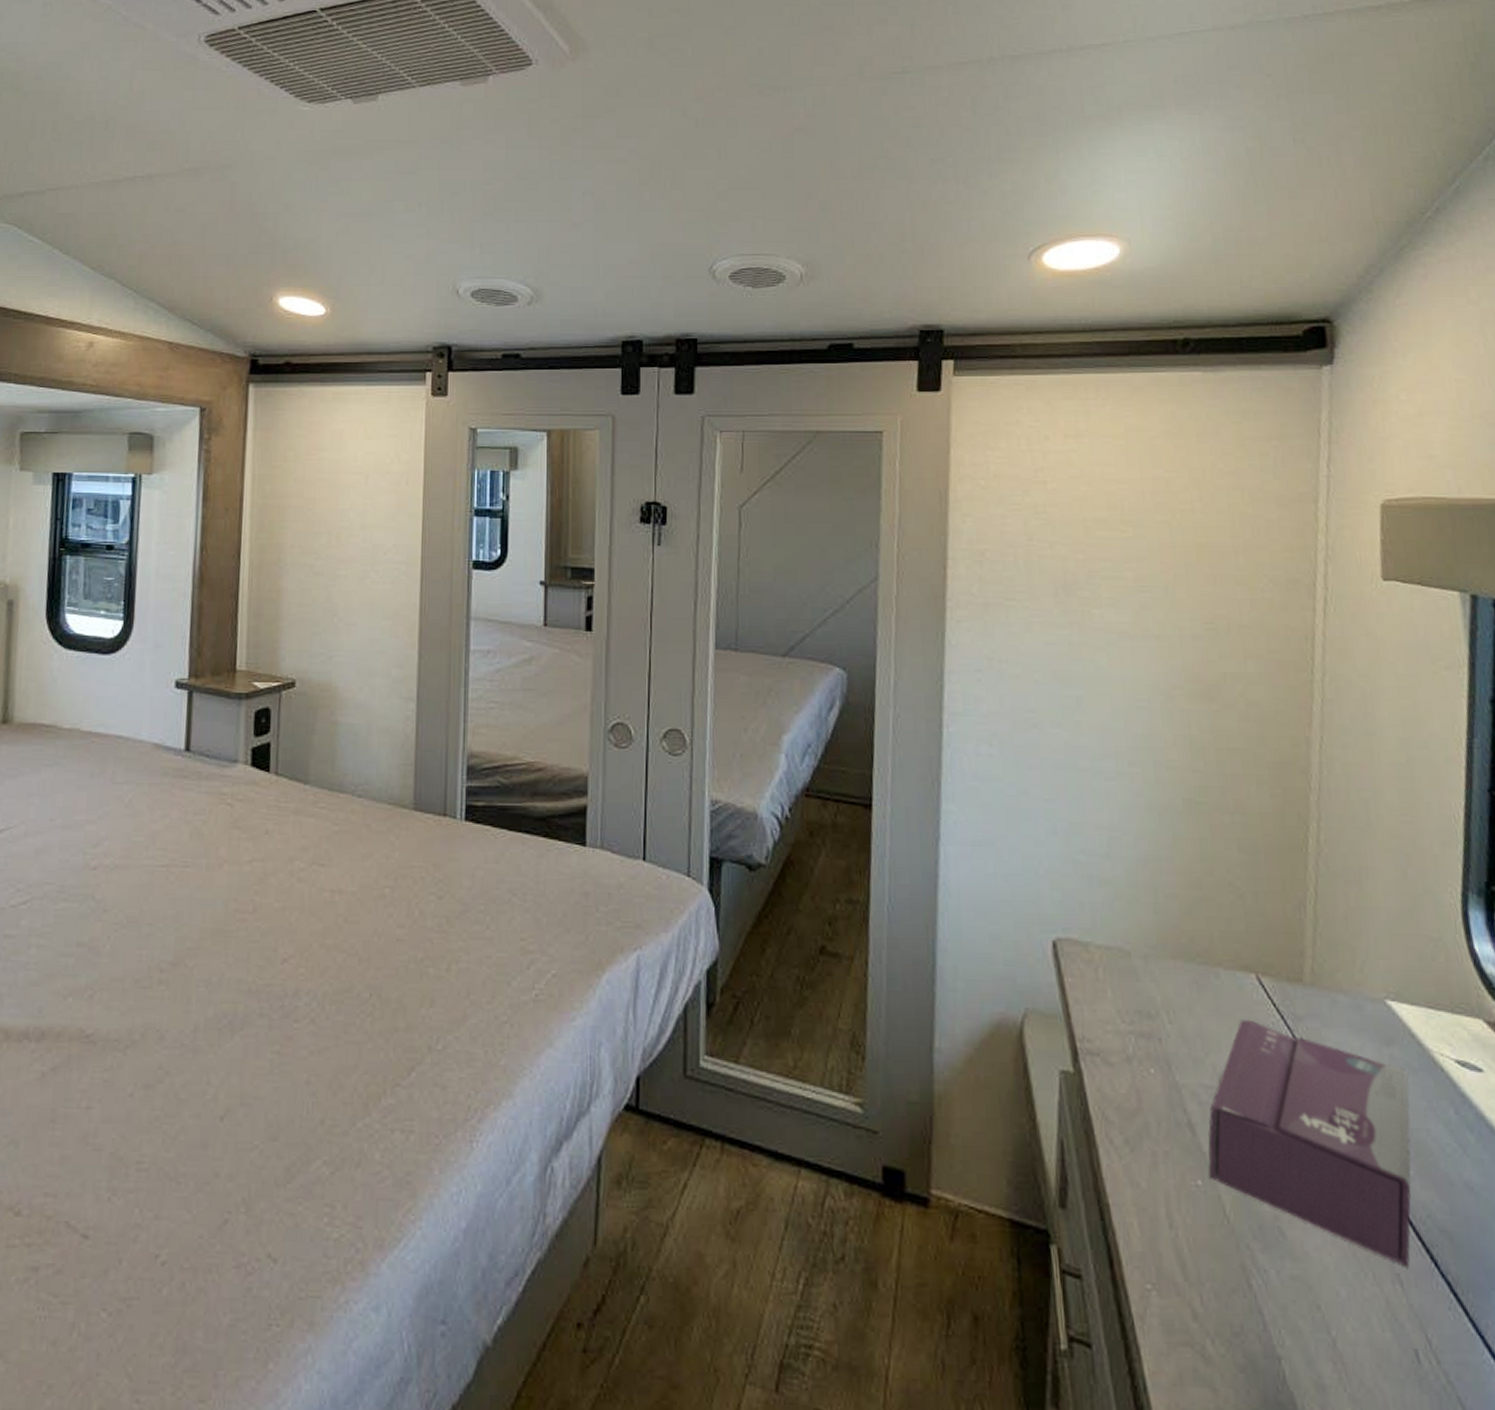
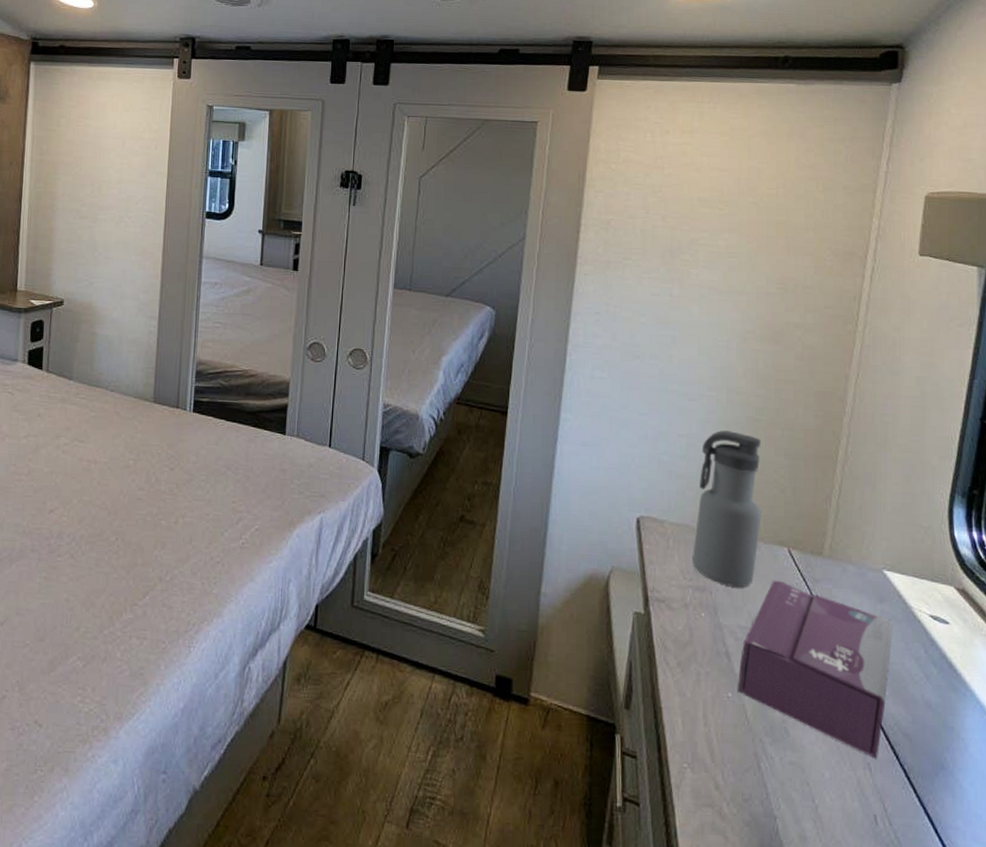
water bottle: none [1129,818,1217,1032] -> present [692,430,762,588]

